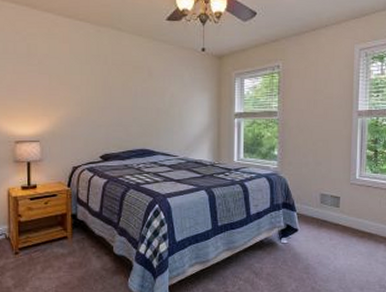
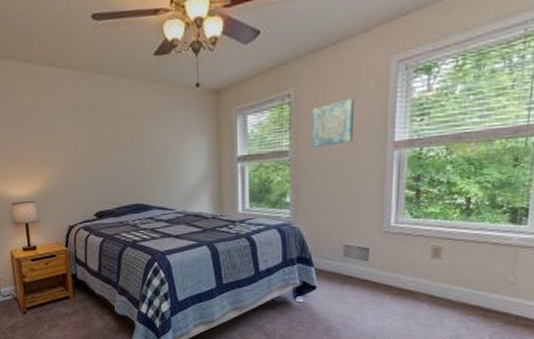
wall art: none [295,74,329,110] -> present [311,98,355,147]

